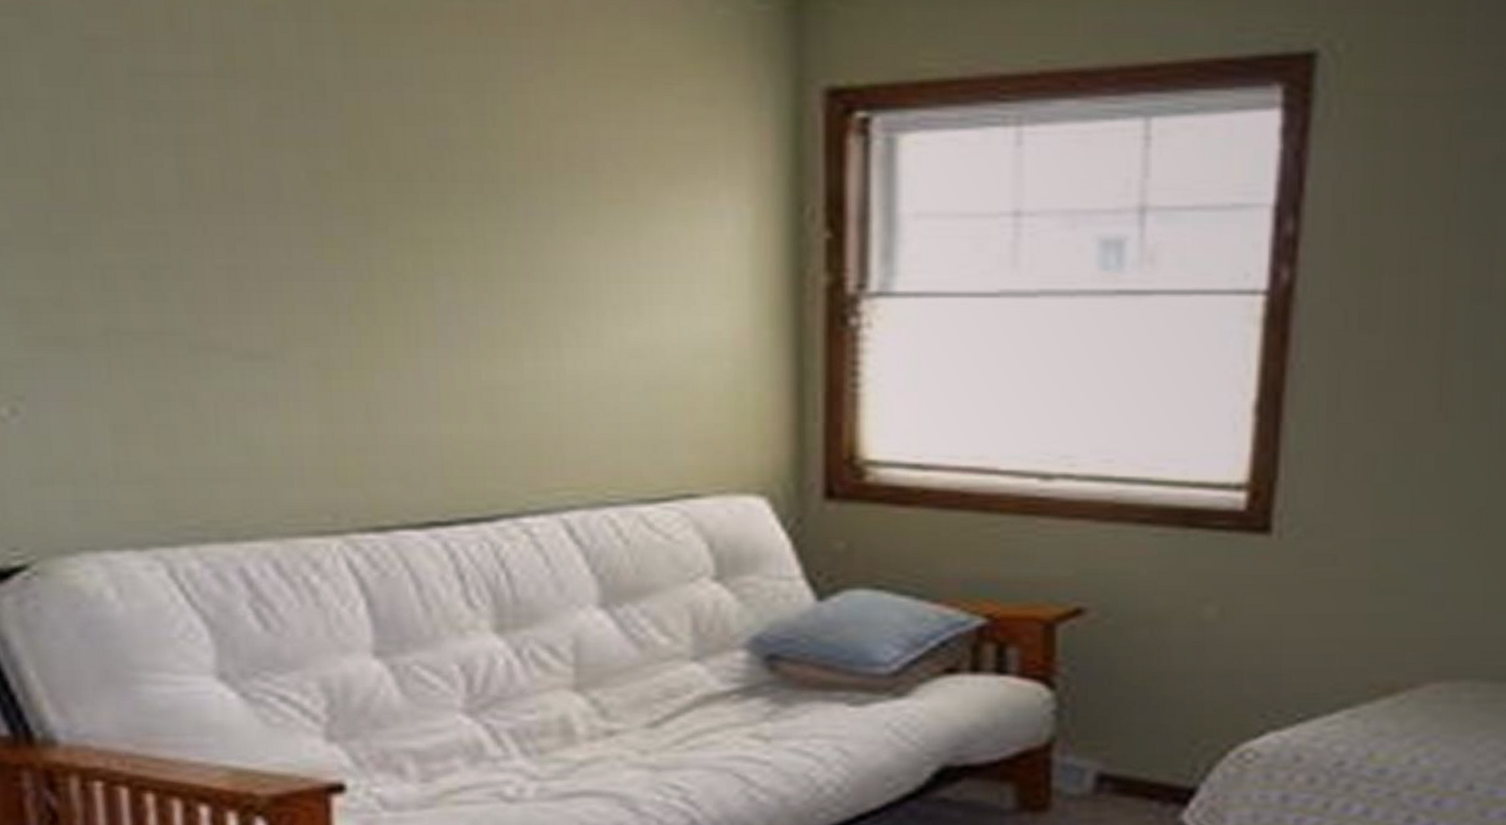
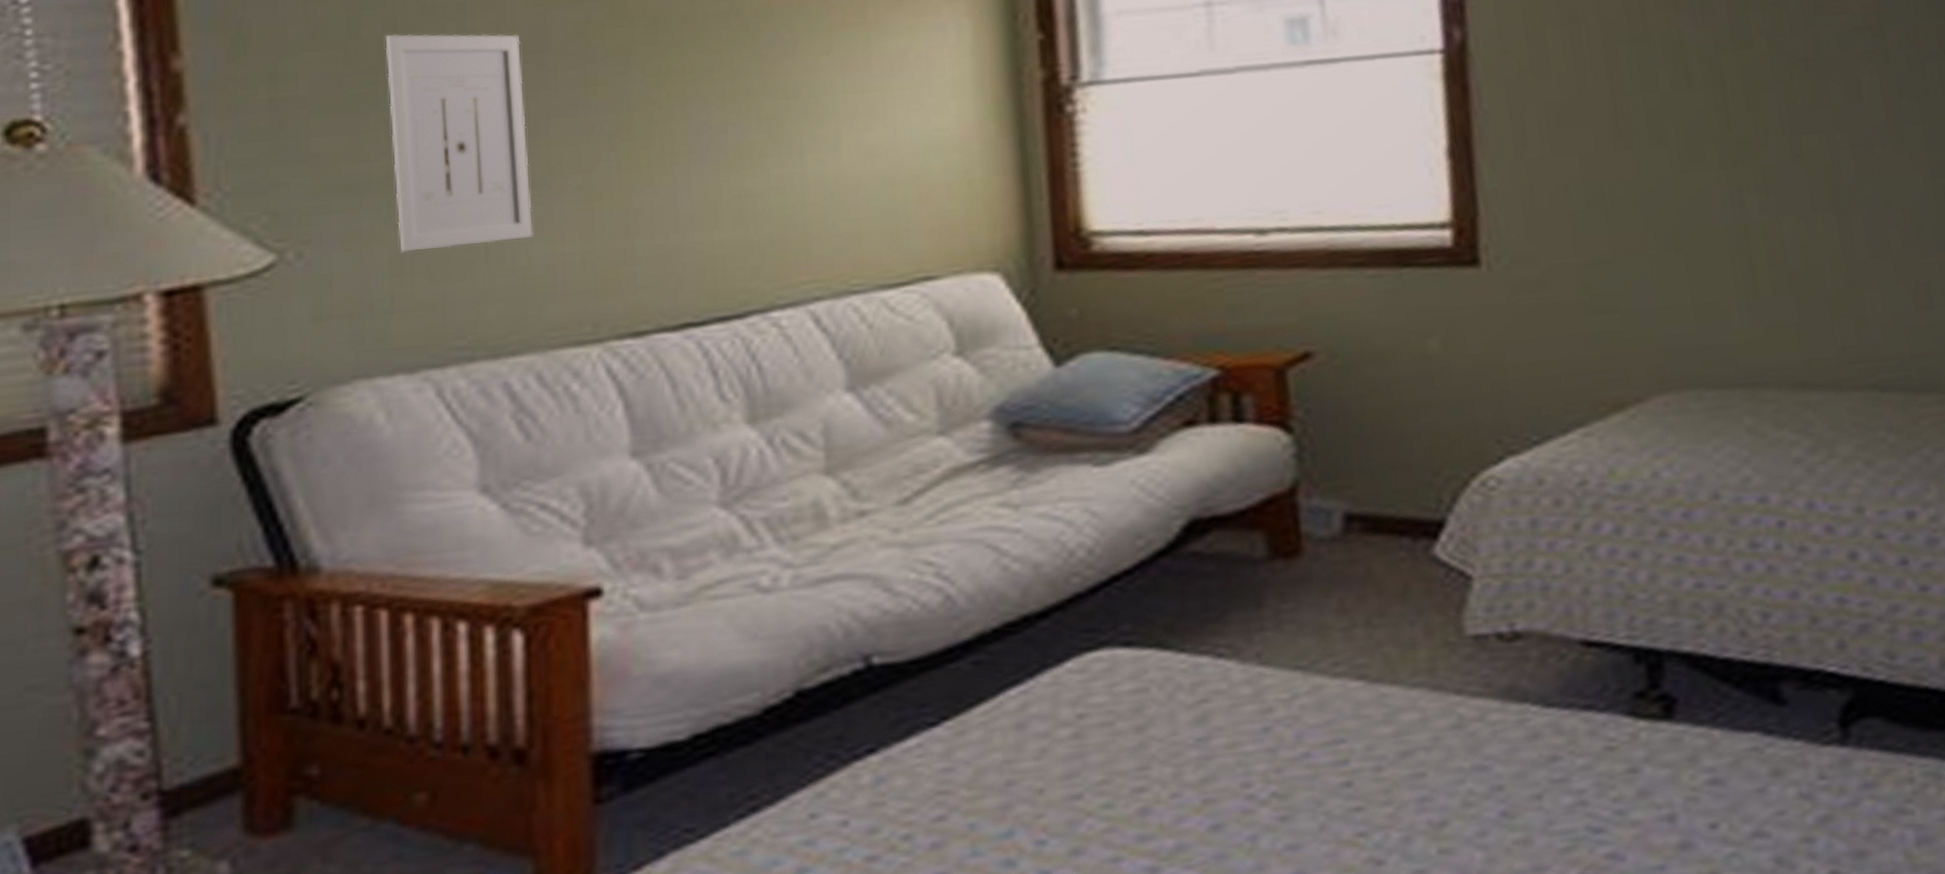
wall art: none [95,165,267,420] -> present [385,33,533,253]

